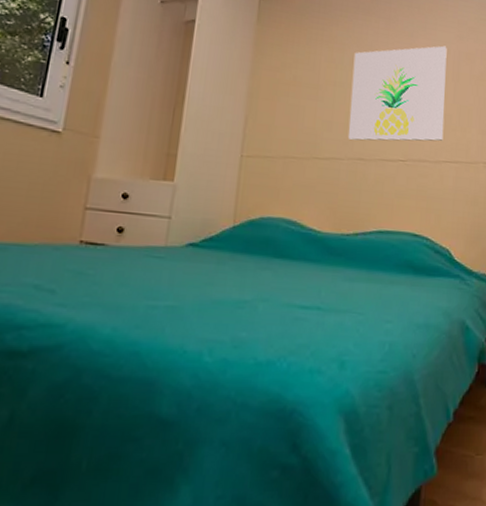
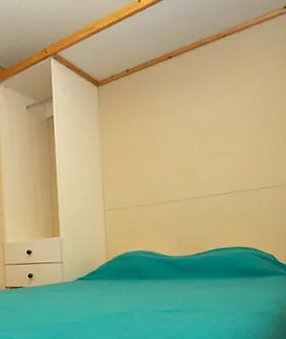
wall art: present [348,46,447,142] -> none [177,95,259,184]

